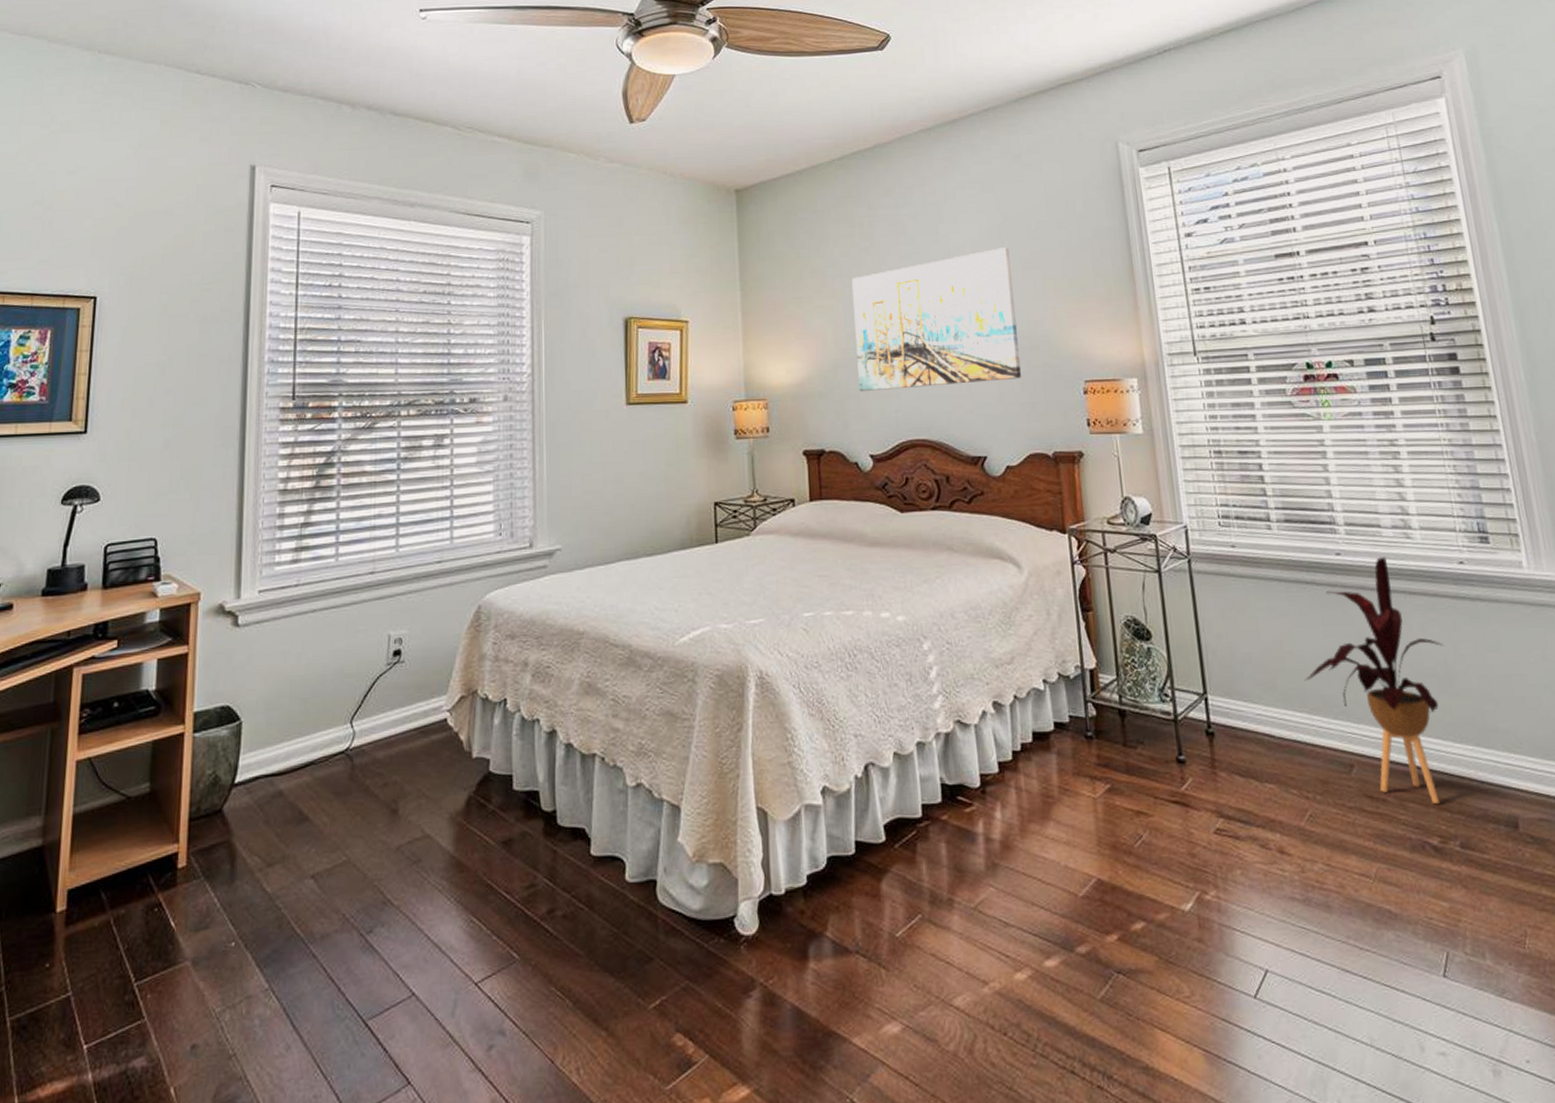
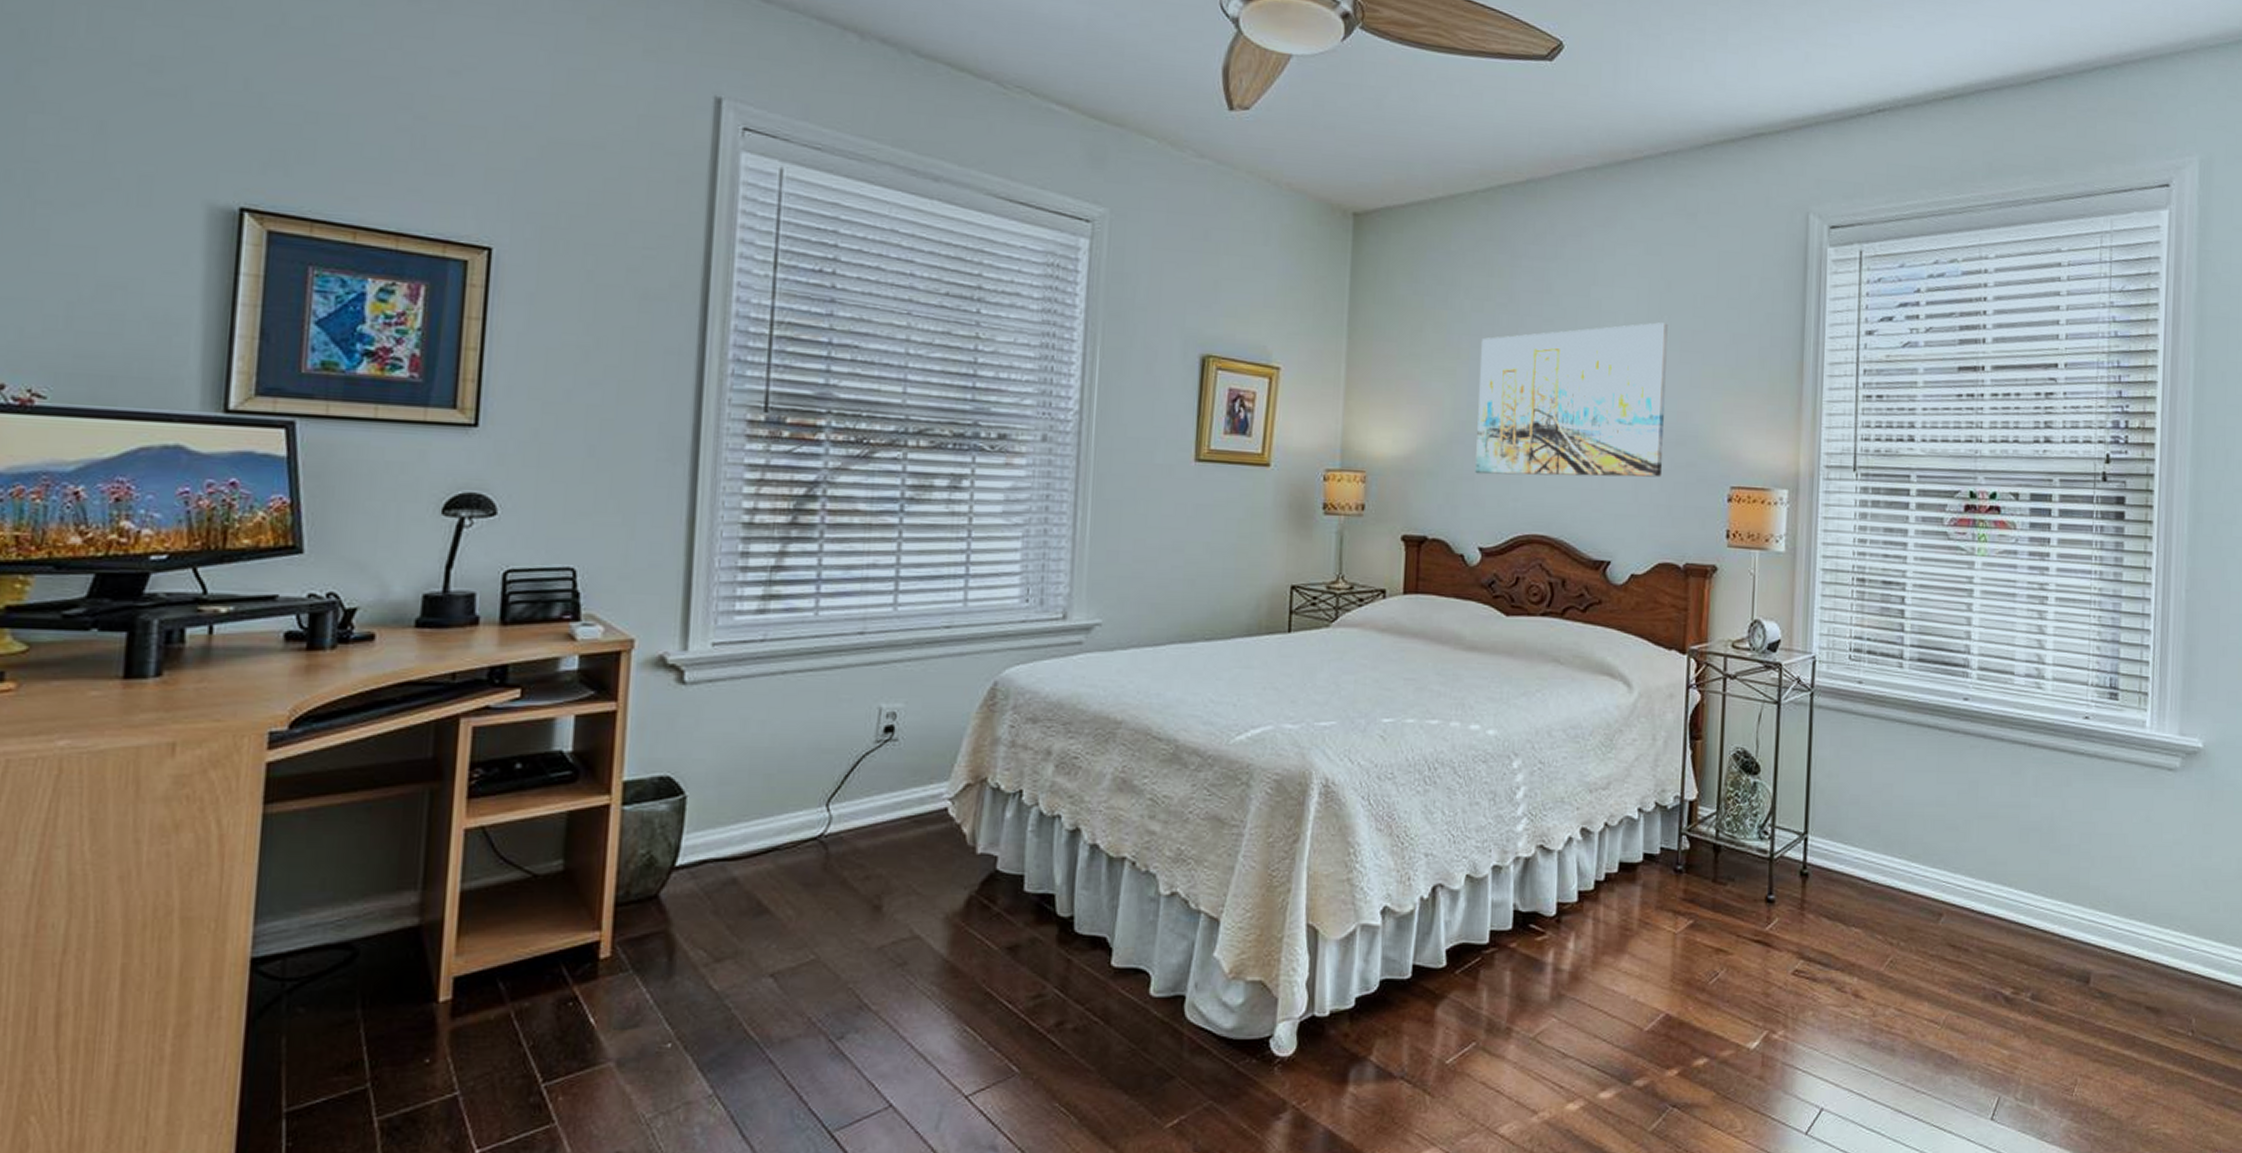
house plant: present [1304,557,1445,804] -> none [1909,706,2054,955]

